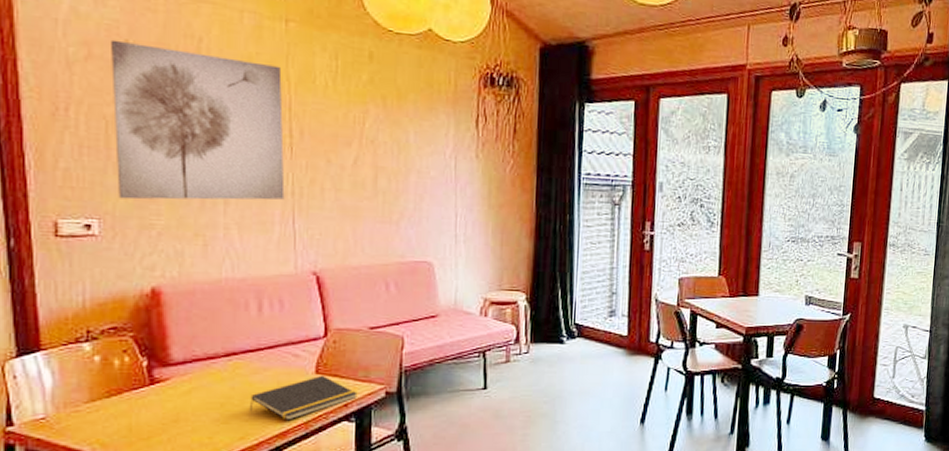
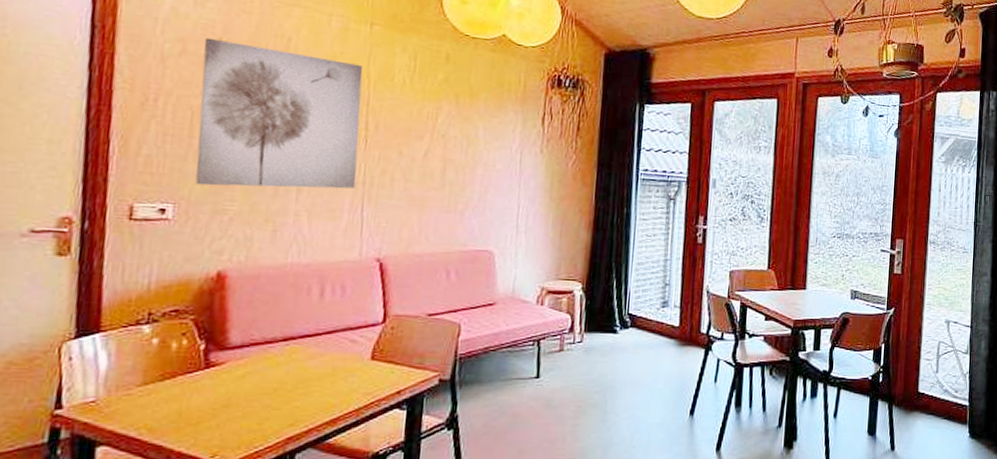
notepad: present [250,375,358,421] -> none [303,361,411,407]

